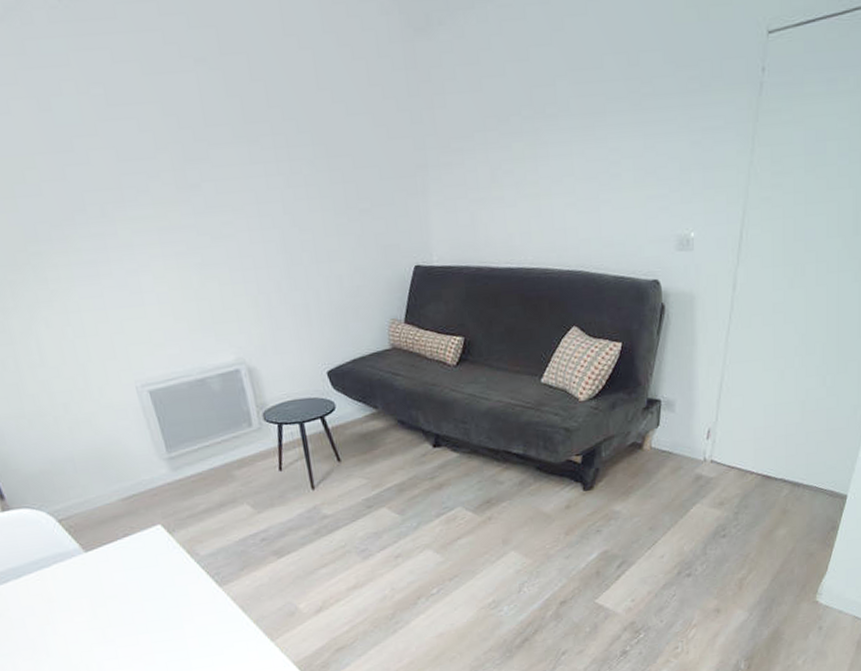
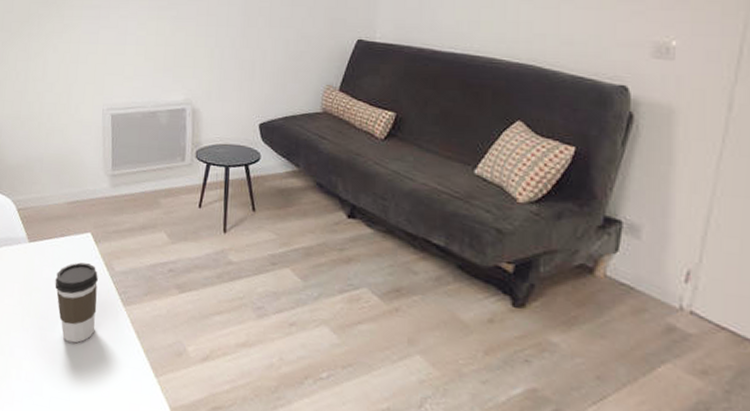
coffee cup: none [131,556,194,638] -> present [55,262,98,343]

